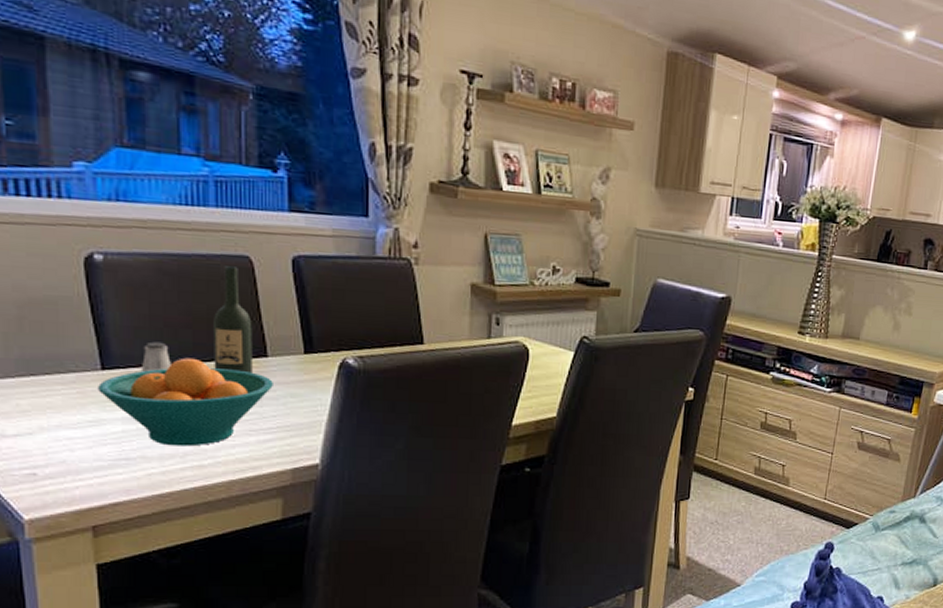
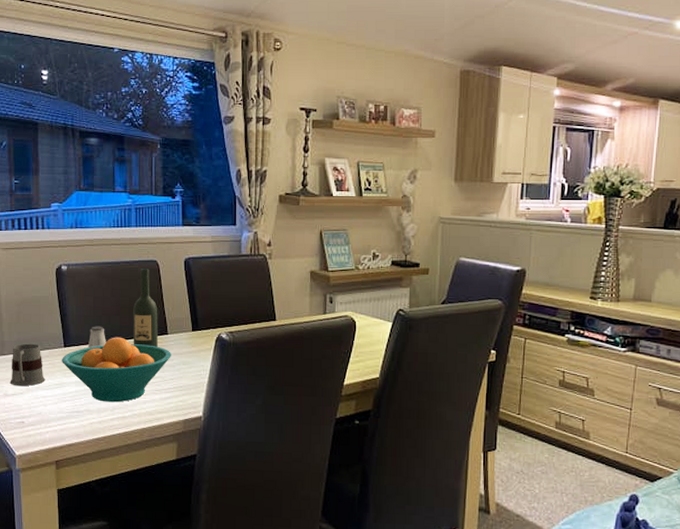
mug: none [9,363,71,424] -> present [10,343,45,387]

